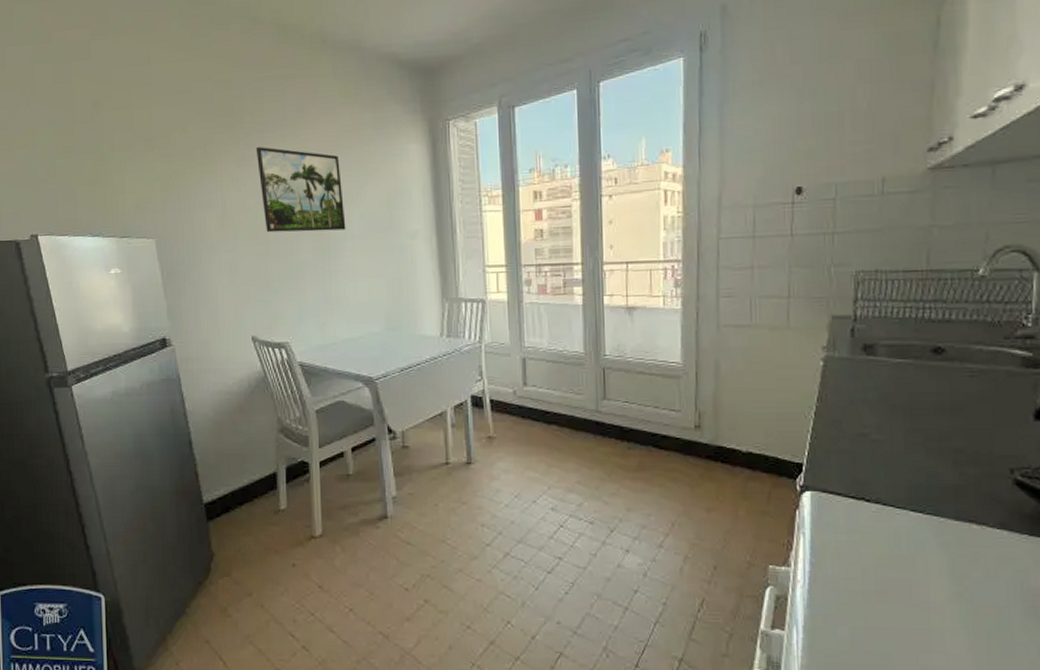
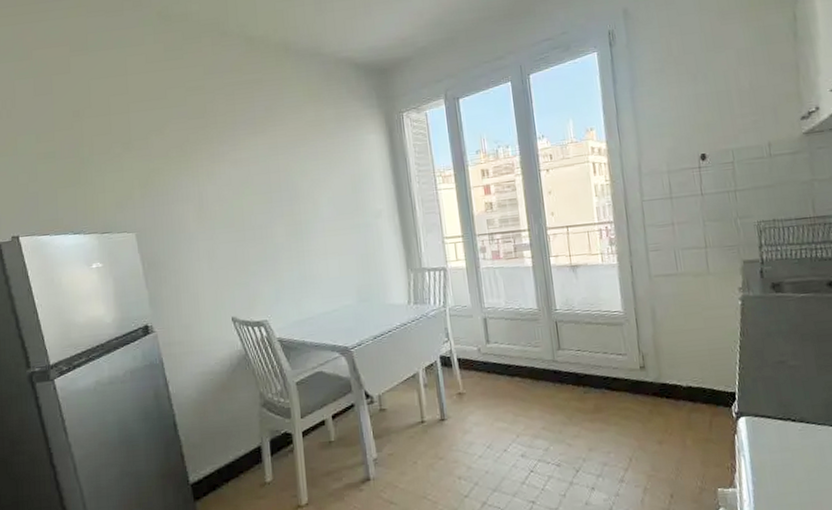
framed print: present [255,146,346,233] -> none [229,143,316,220]

